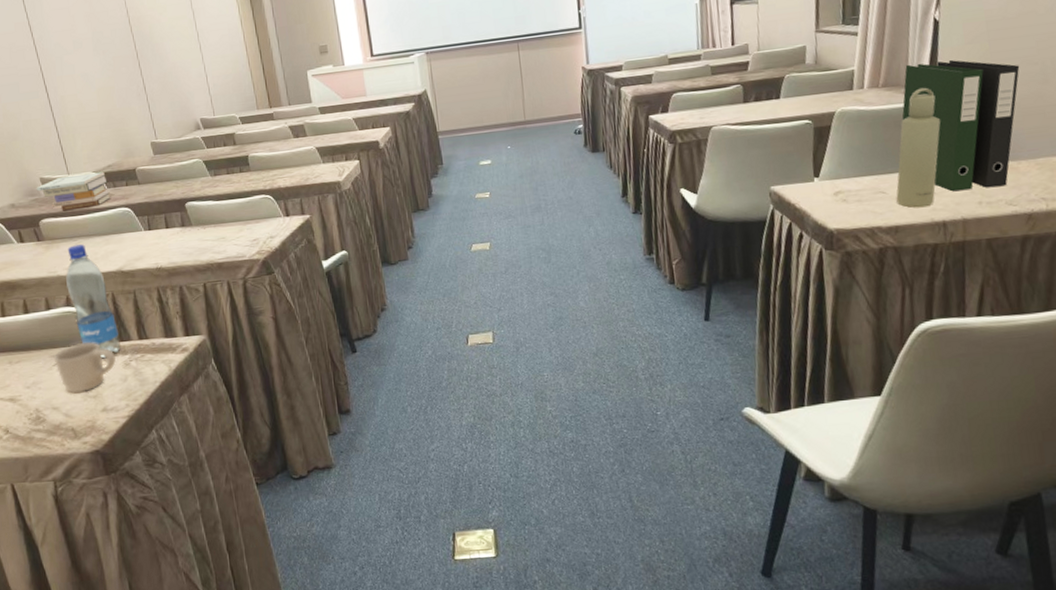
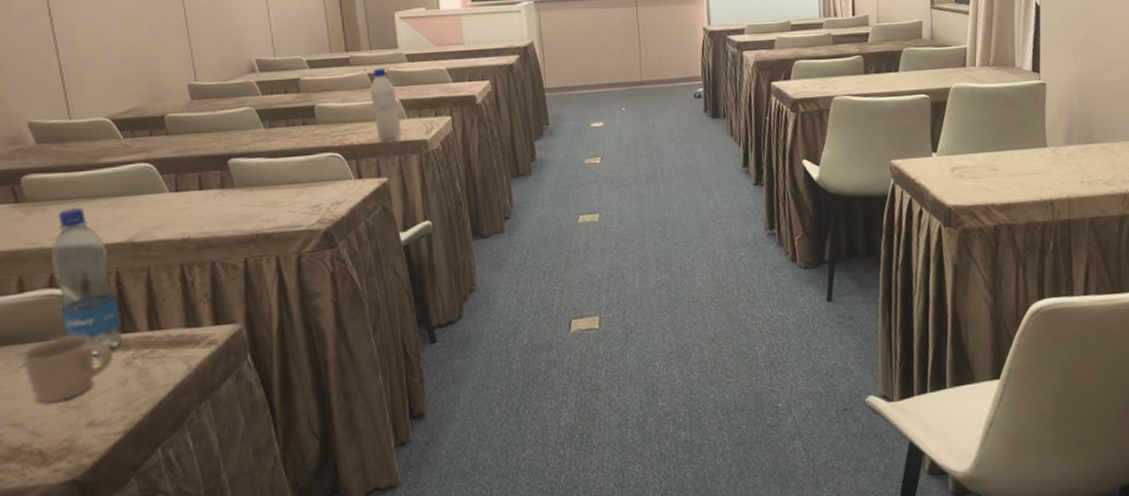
books: present [36,171,110,211] -> none [21,117,126,166]
water bottle: none [291,121,319,186] -> present [370,68,402,144]
bottle: present [896,87,941,207] -> none [1008,68,1045,185]
binder: present [902,60,1020,191] -> none [1010,43,1110,170]

